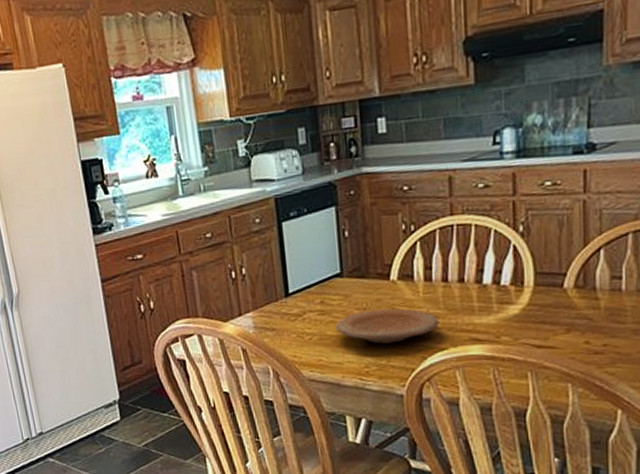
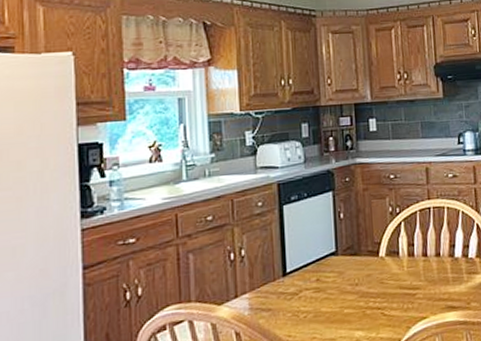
plate: present [335,308,439,344] -> none [329,282,421,317]

